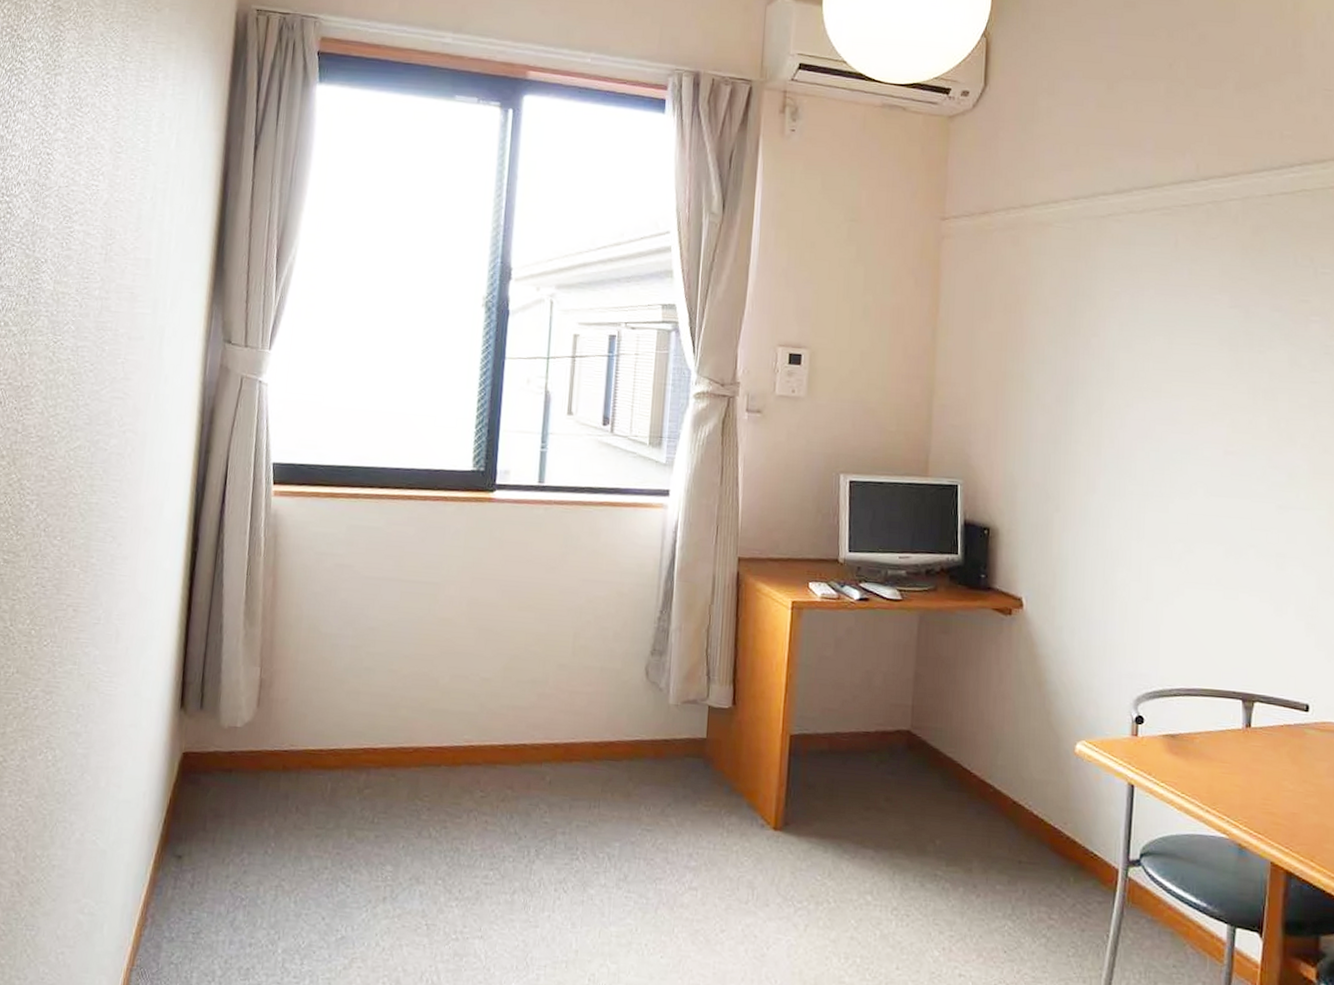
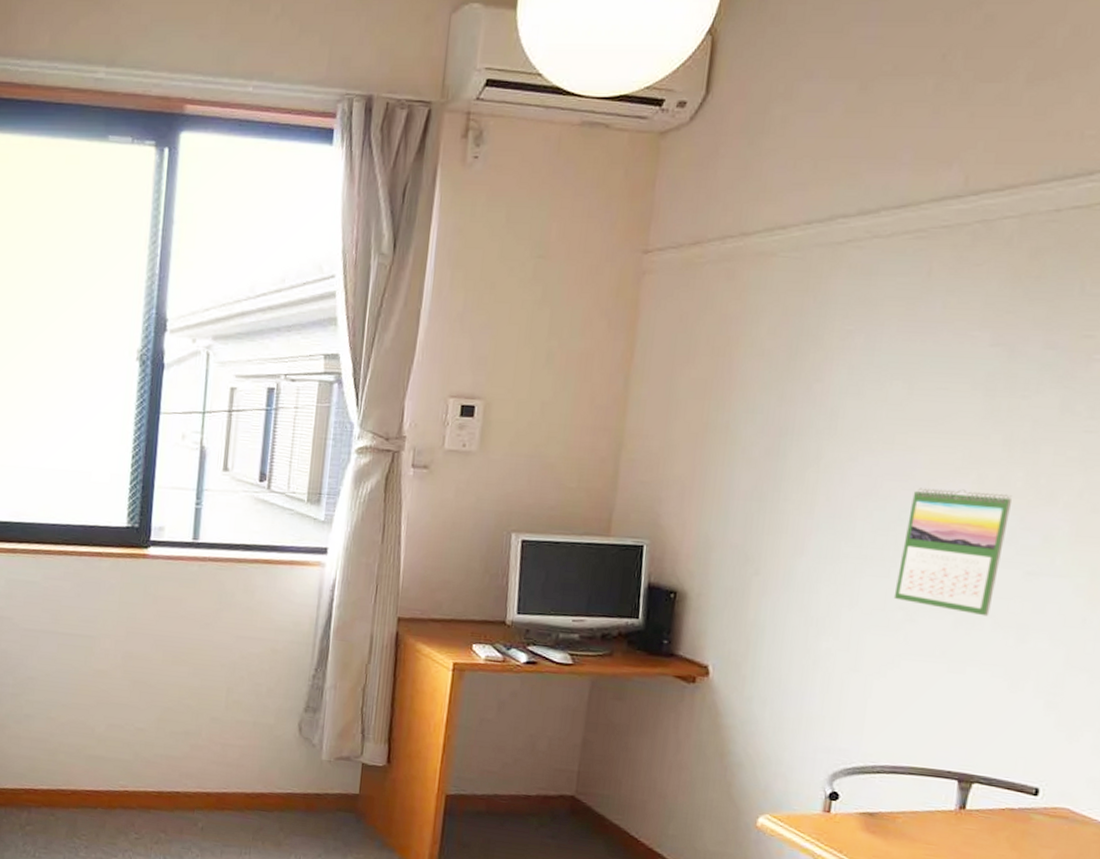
calendar: none [1173,431,1260,547] -> present [893,487,1012,617]

